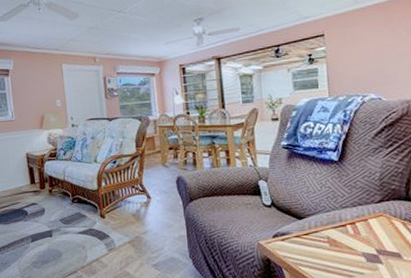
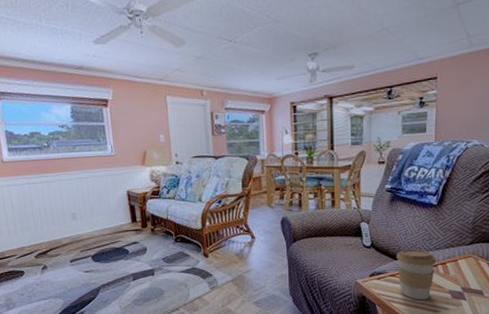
coffee cup: none [299,208,345,264] -> present [396,249,437,300]

